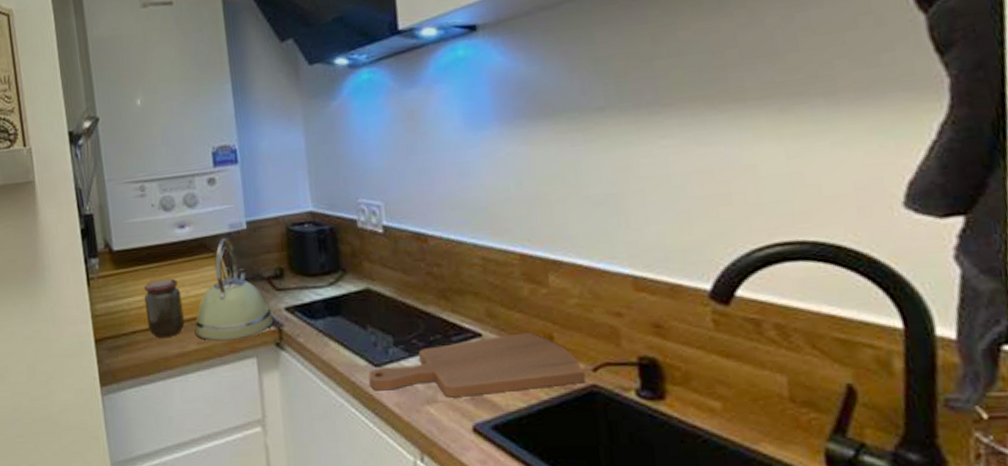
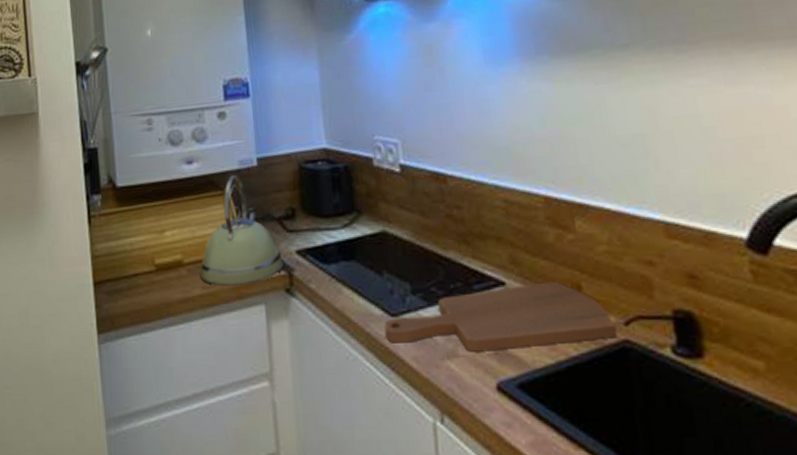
jar: present [144,278,185,338] -> none [147,217,189,281]

